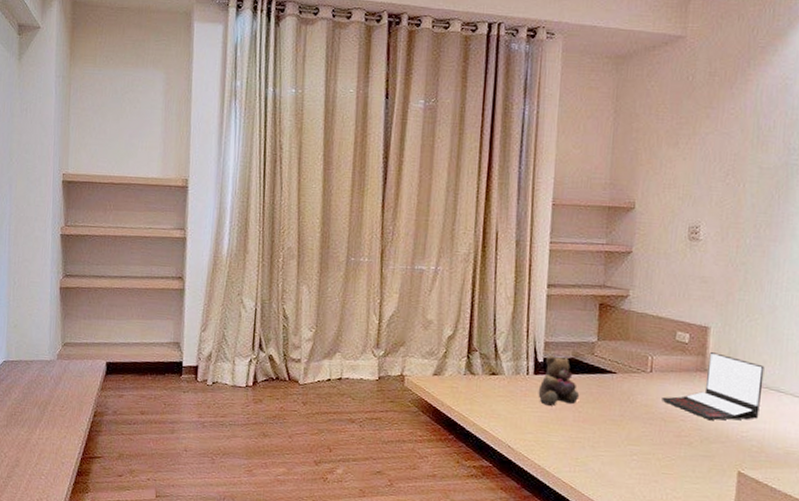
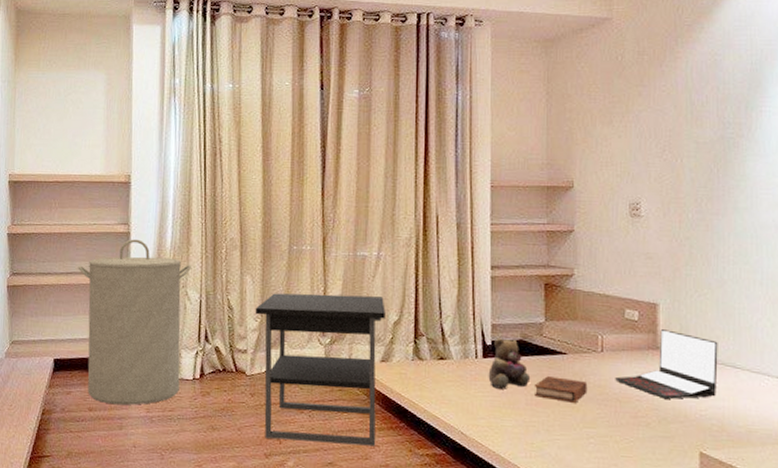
laundry hamper: none [132,245,249,410] -> present [78,239,192,406]
nightstand: none [310,304,441,457] -> present [255,293,385,447]
book: none [583,394,635,421] -> present [535,376,588,403]

